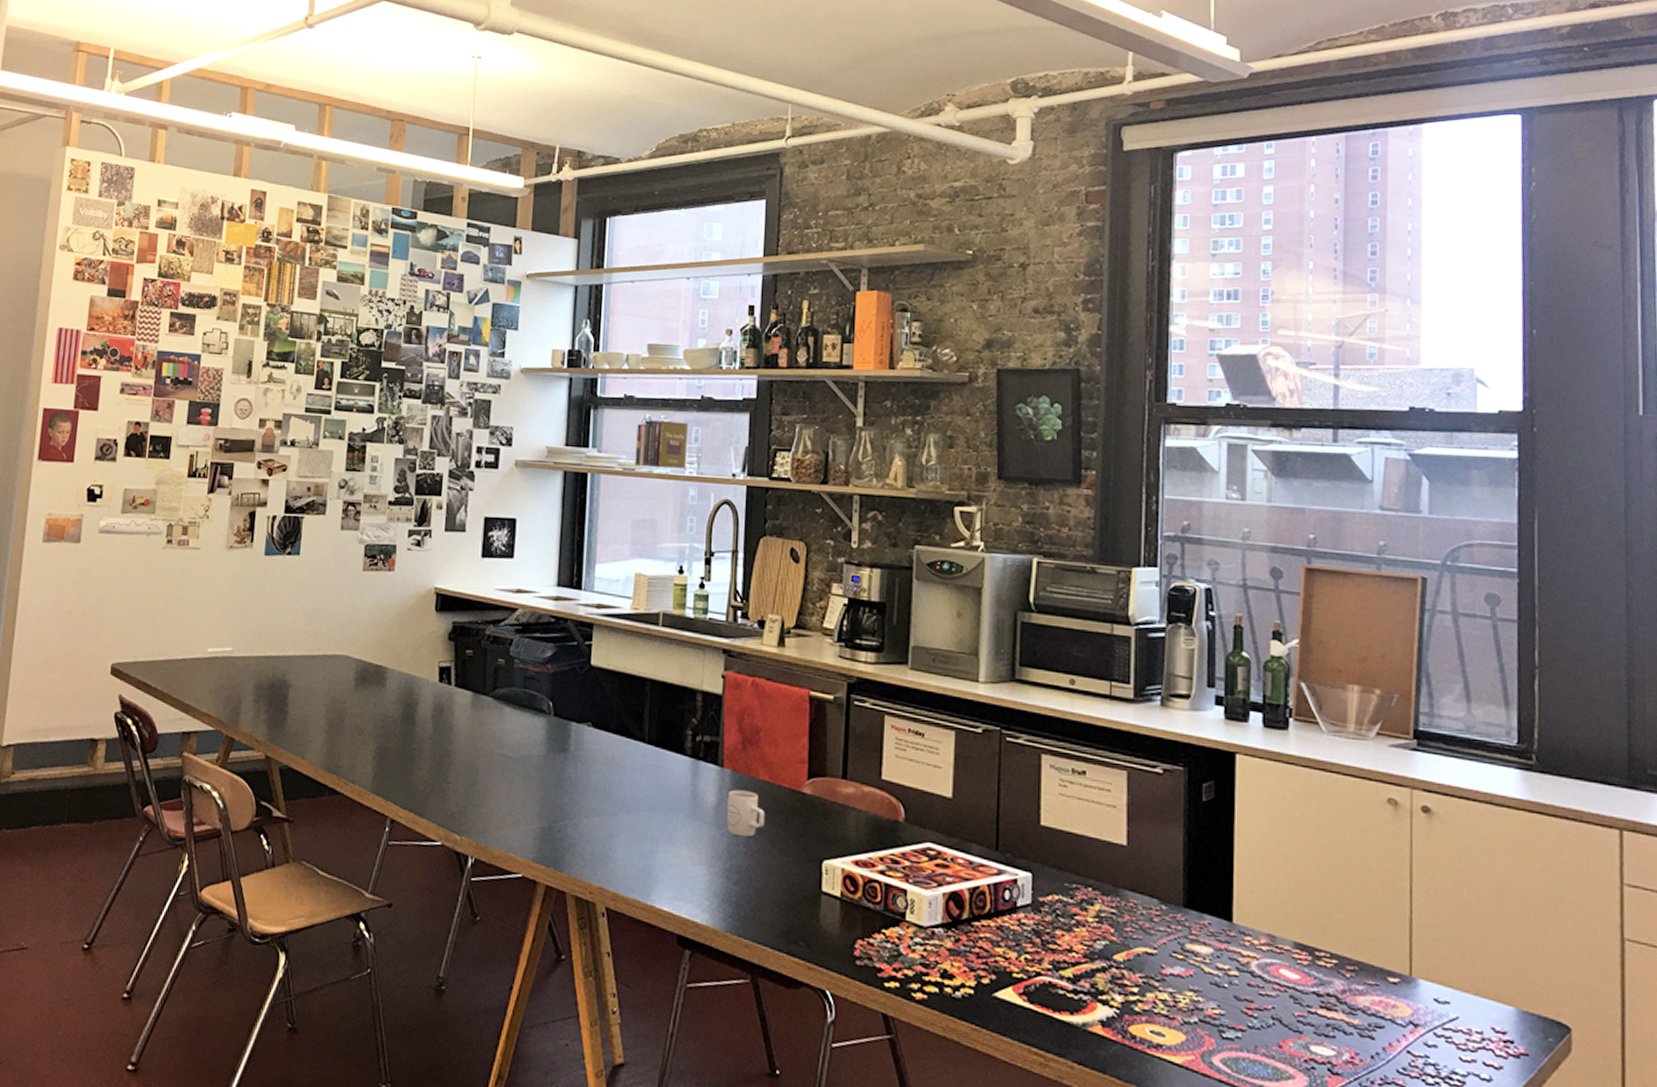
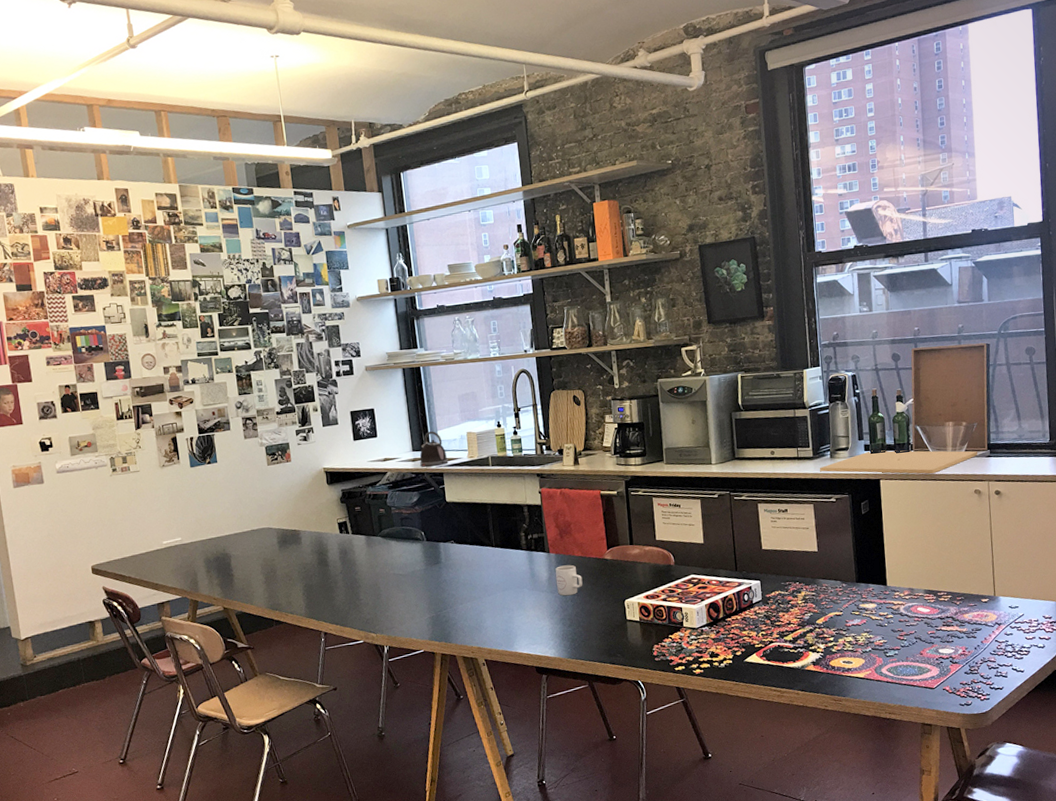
kettle: none [564,563,604,613] -> present [419,431,448,467]
books: present [635,420,688,469] -> none [450,318,490,356]
cutting board: none [1143,706,1396,761] -> present [820,450,978,474]

